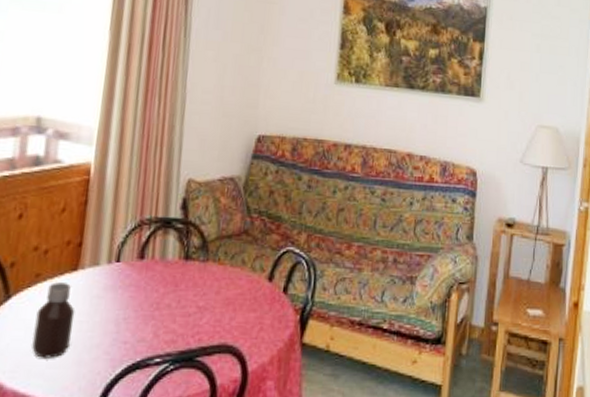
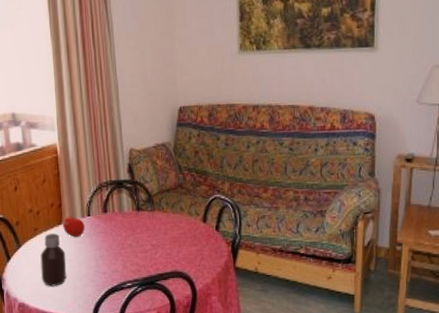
fruit: none [78,258,110,290] -> present [63,215,85,238]

